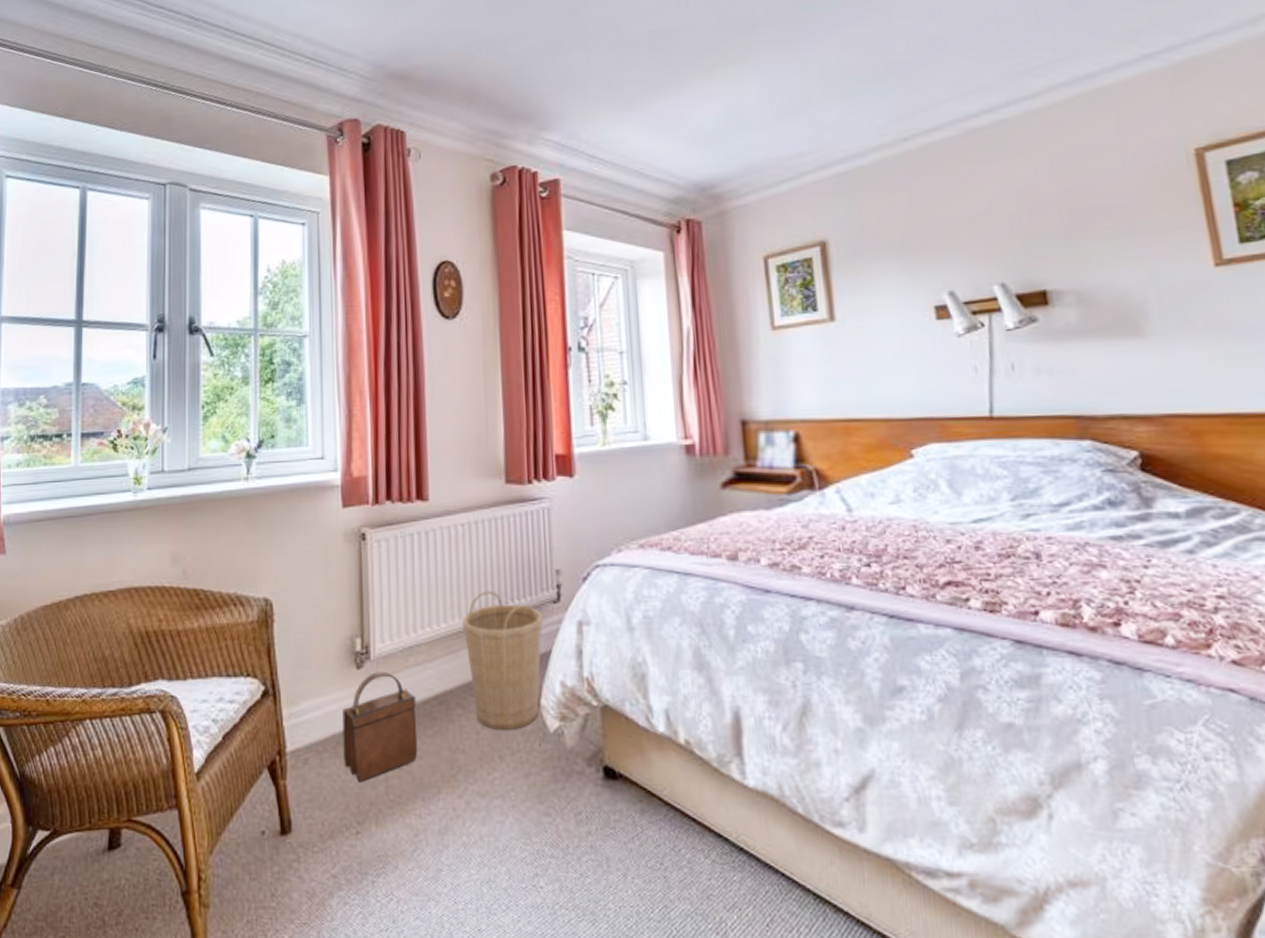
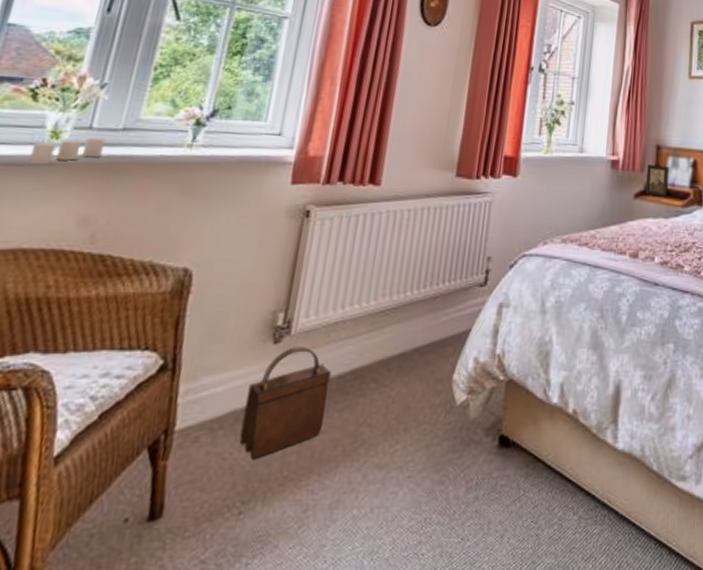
candle: none [122,479,177,510] -> present [28,137,106,165]
basket: present [462,590,543,730] -> none [389,272,469,403]
photo frame: none [733,440,768,484] -> present [645,162,669,197]

